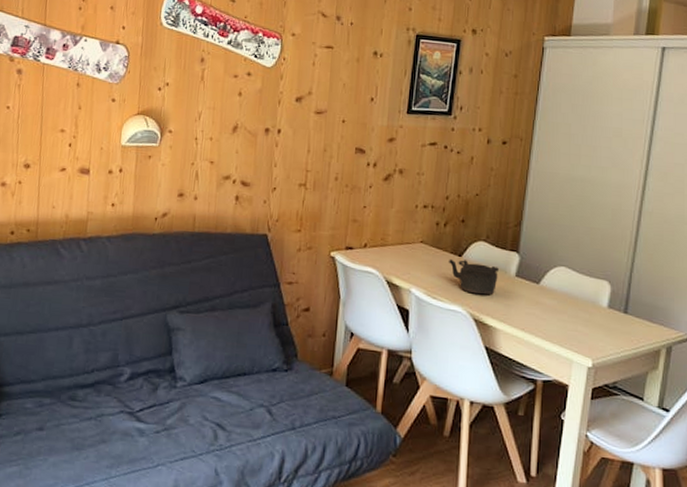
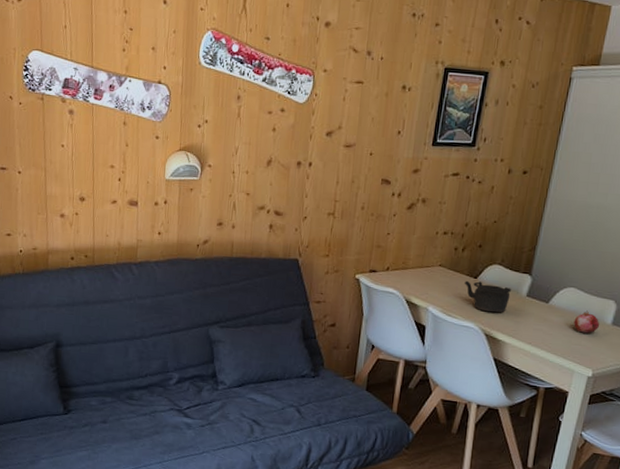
fruit: none [568,292,596,318] -> present [574,310,600,334]

